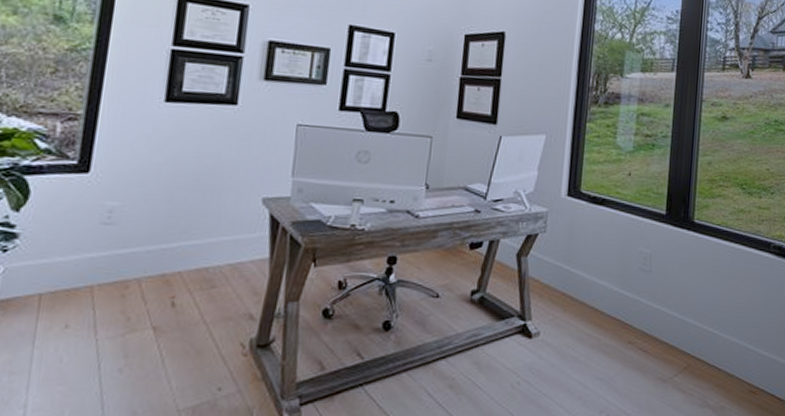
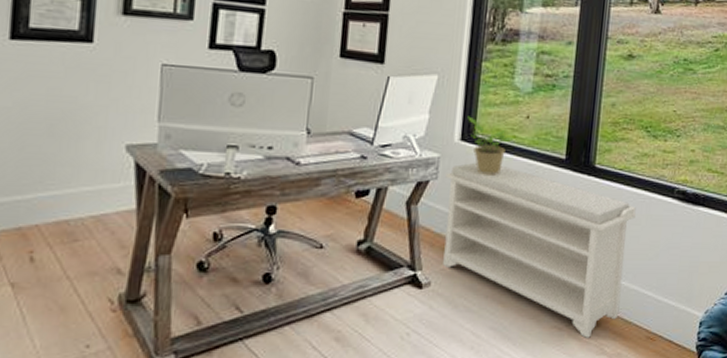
bench: none [551,216,734,390] -> present [443,162,636,338]
potted plant: none [574,173,616,229] -> present [468,116,513,175]

